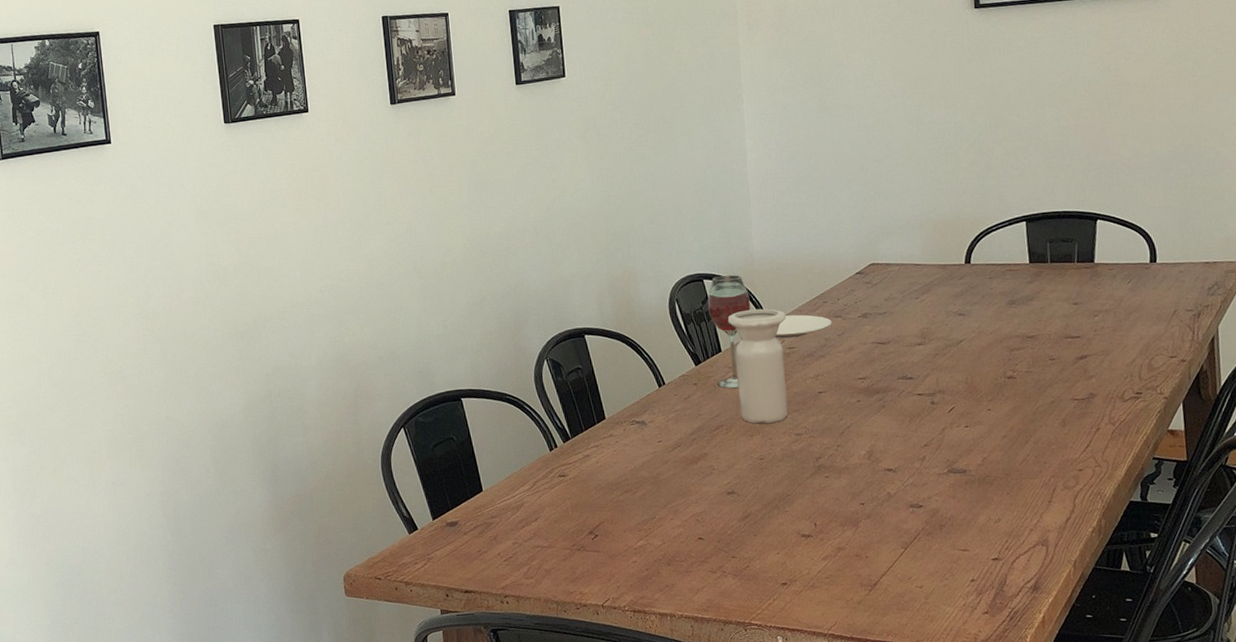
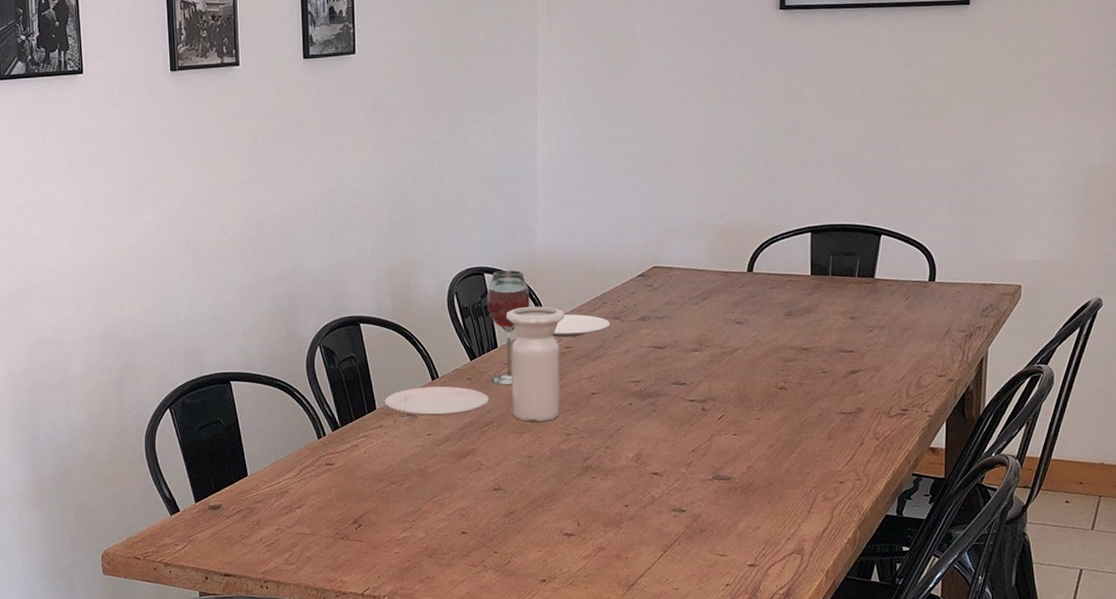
plate: none [613,392,716,423] -> present [385,386,489,416]

